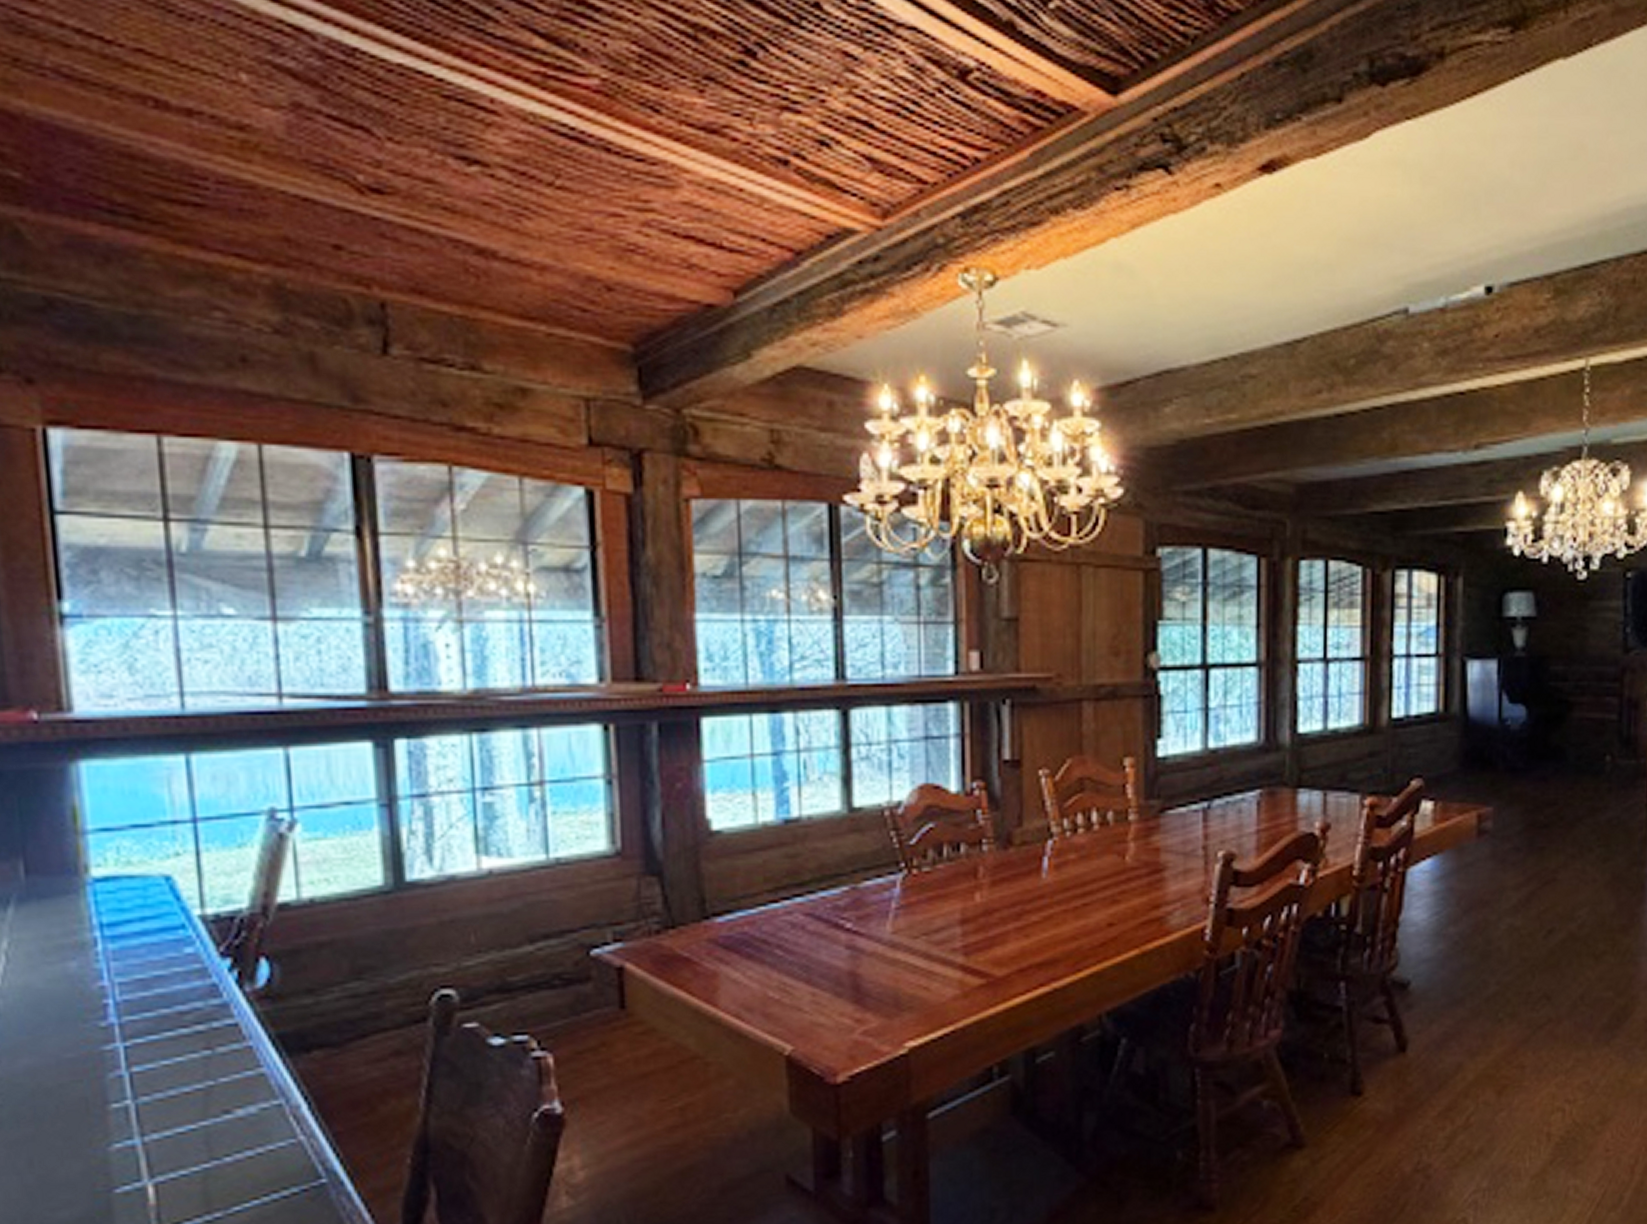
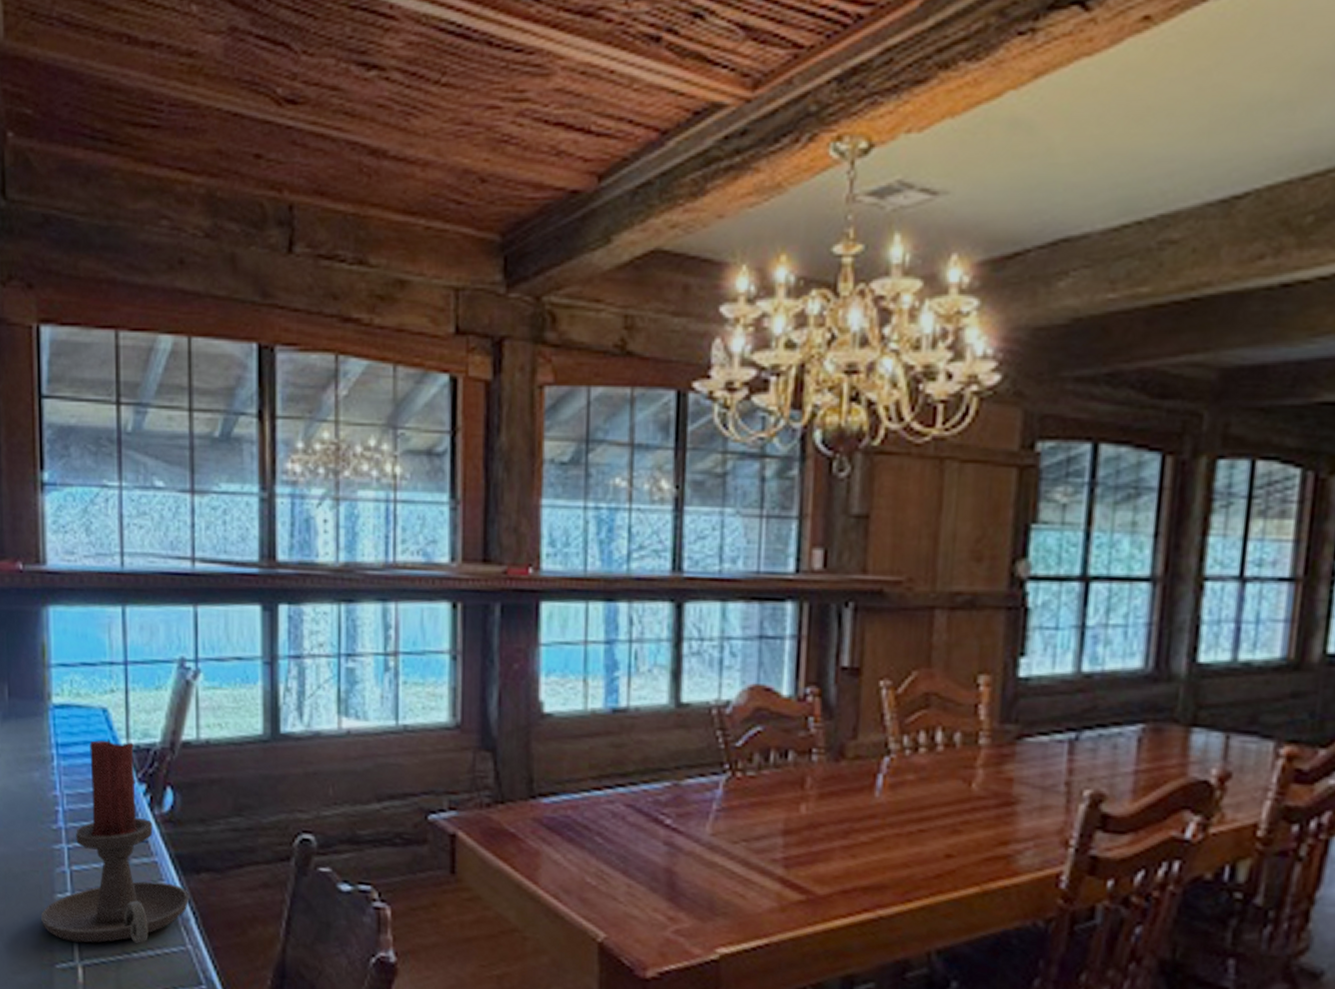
candle holder: none [90,911,299,1158] -> present [41,739,190,944]

